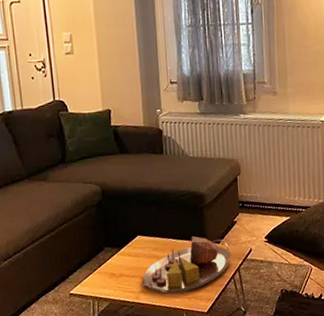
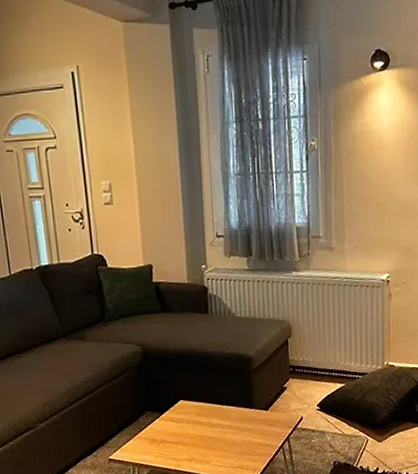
serving tray: present [142,236,232,294] -> none [184,402,281,463]

